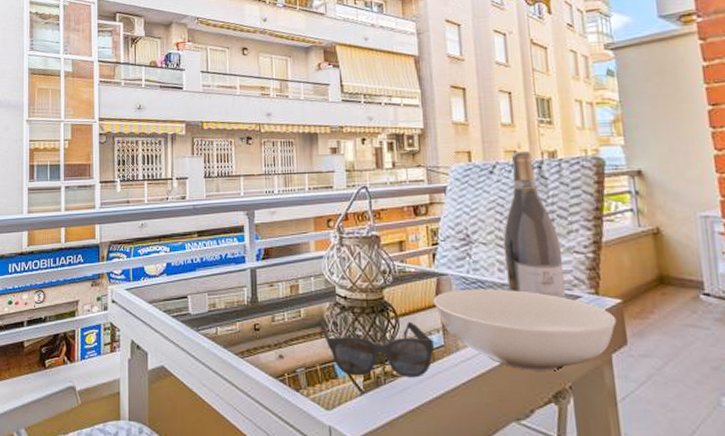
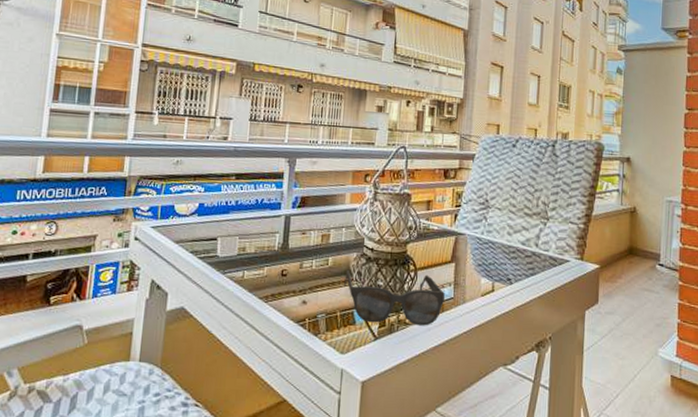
bowl: present [433,289,617,371] -> none [449,248,593,324]
wine bottle: present [503,151,566,299] -> none [513,130,560,262]

